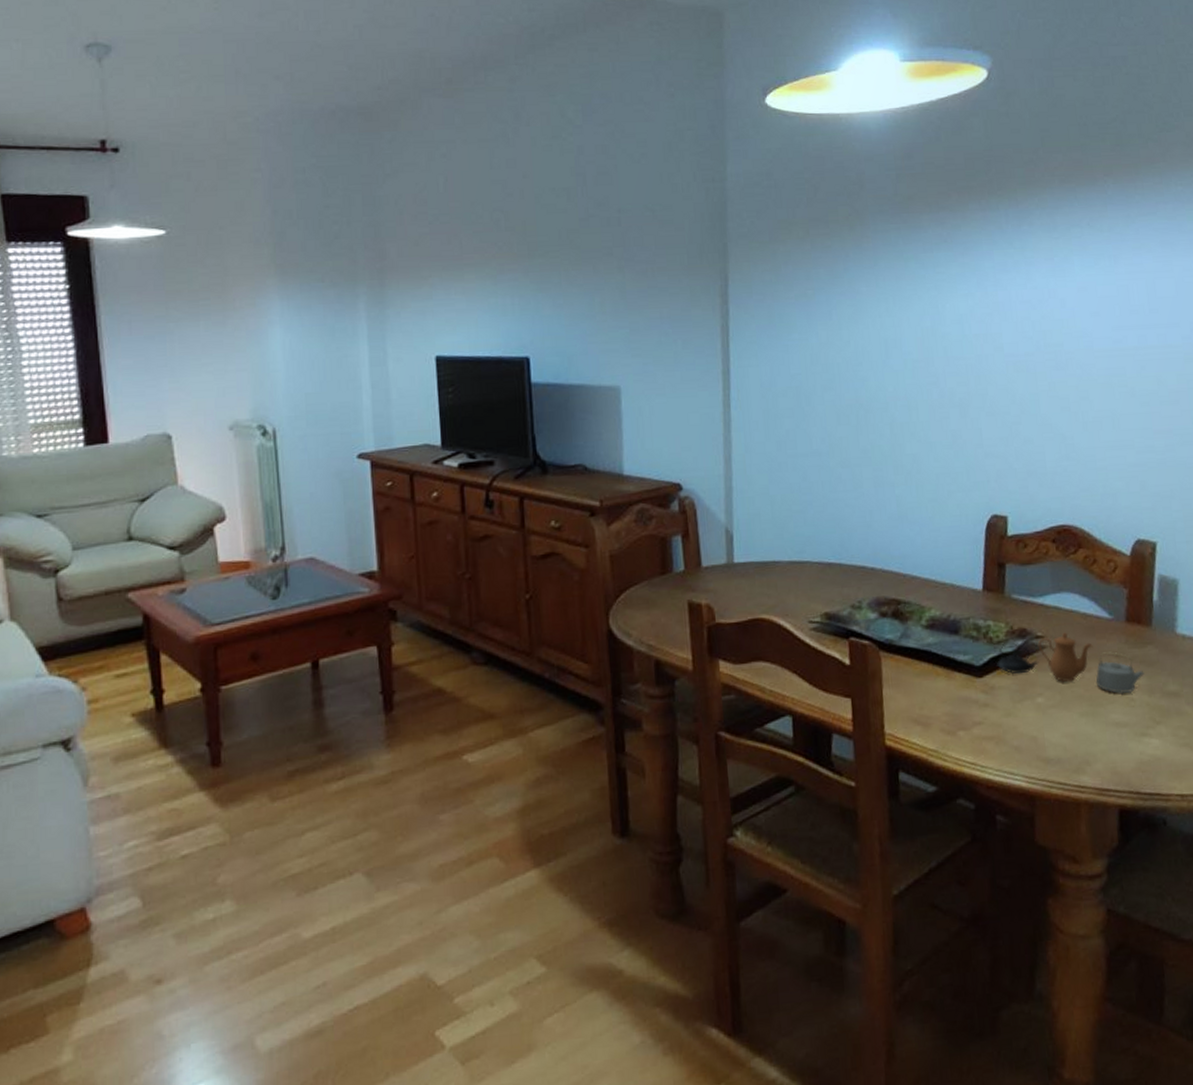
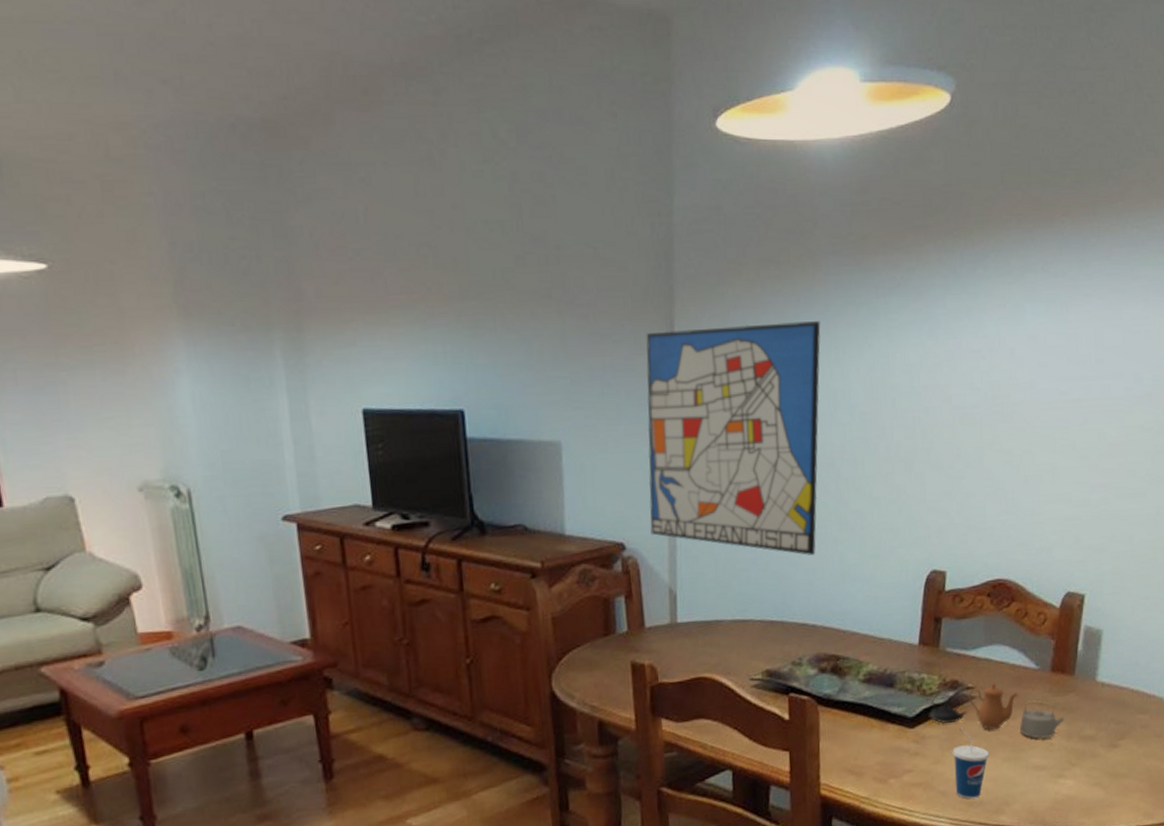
wall art: none [701,275,873,498] -> present [646,321,821,555]
cup: none [1024,679,1065,756] -> present [952,728,990,799]

